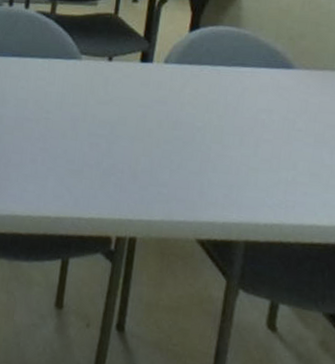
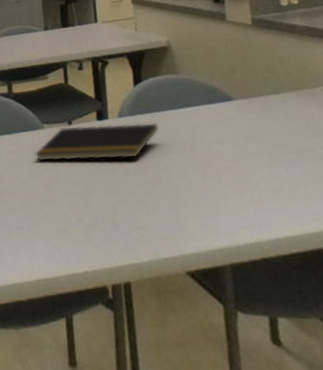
notepad: none [65,62,206,111] -> present [35,122,159,162]

